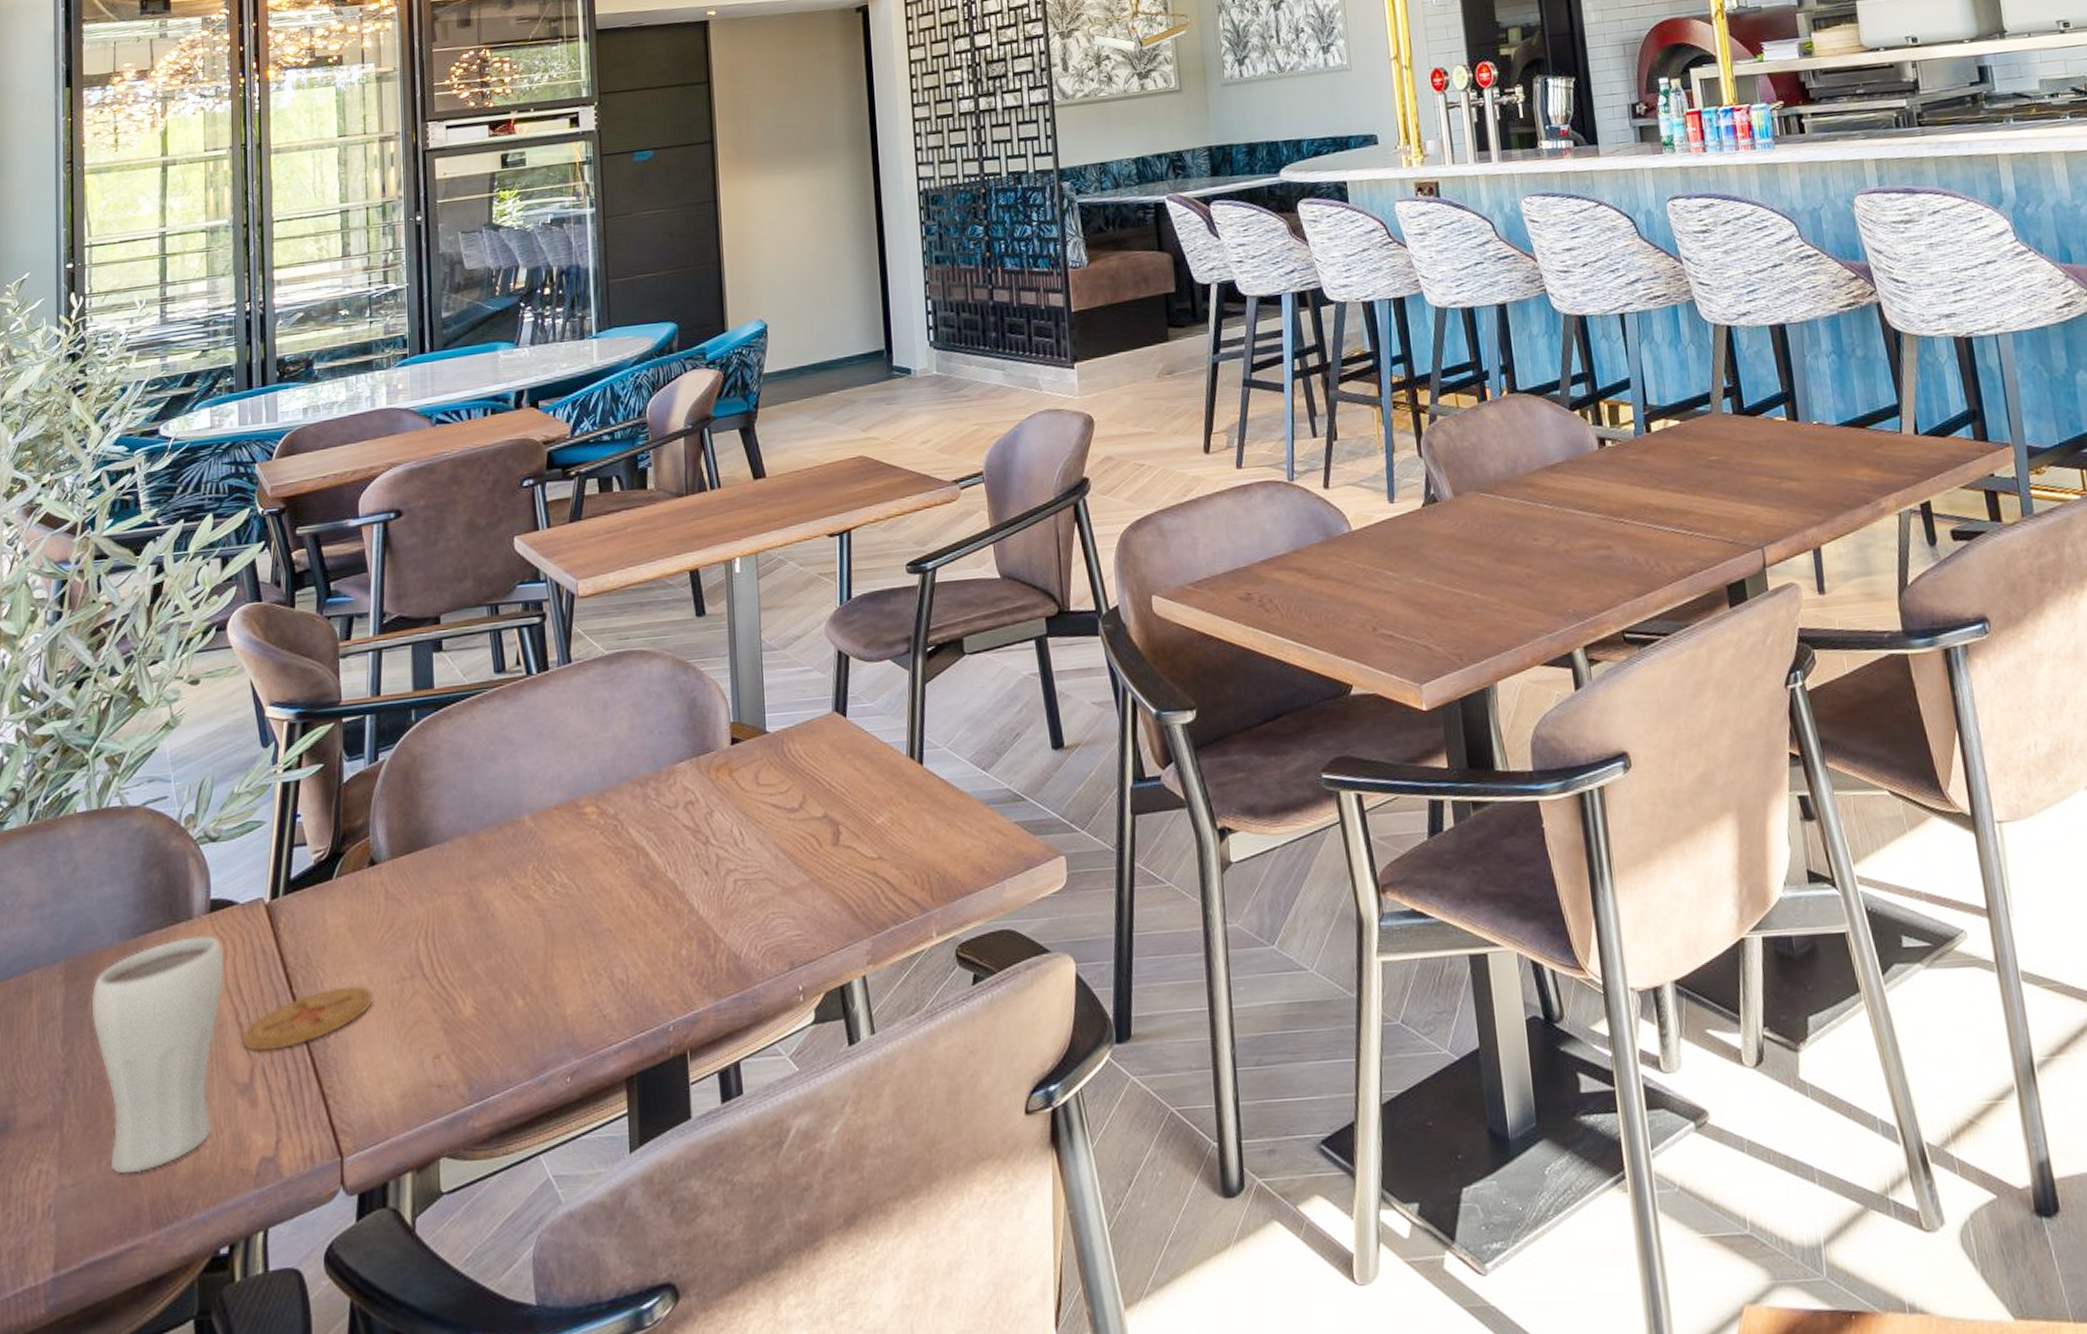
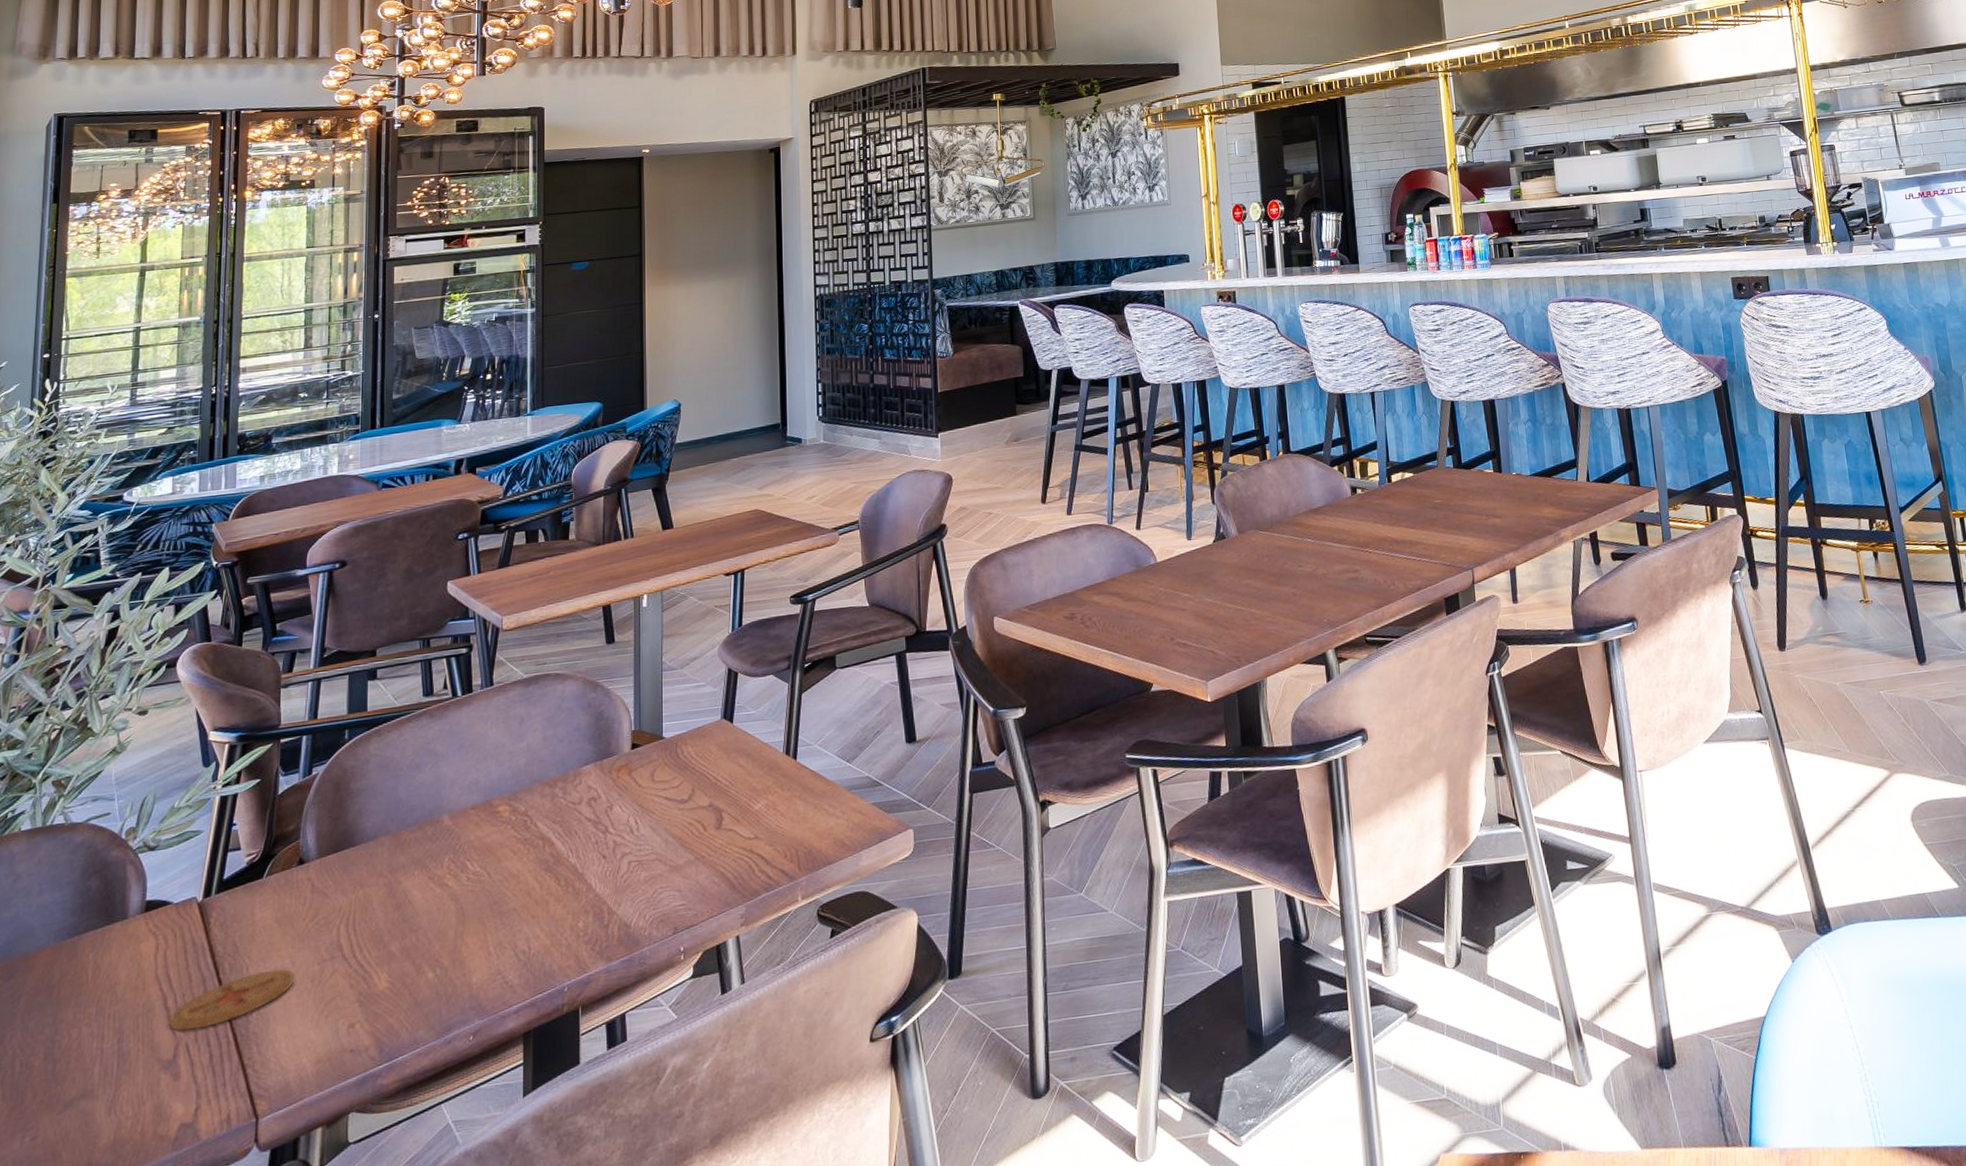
drinking glass: present [91,935,224,1174] -> none [23,932,156,1148]

